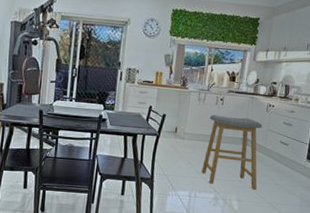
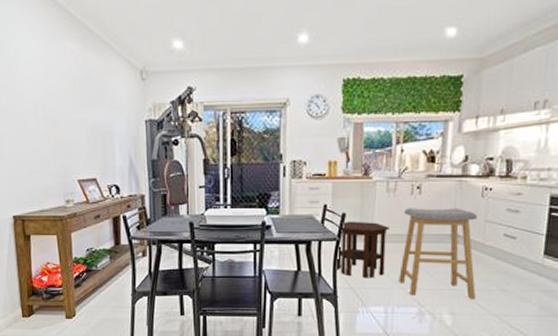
side table: none [154,120,198,168] -> present [336,221,390,279]

